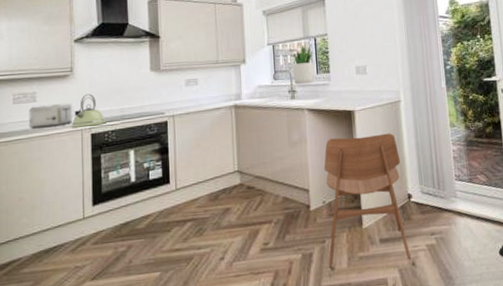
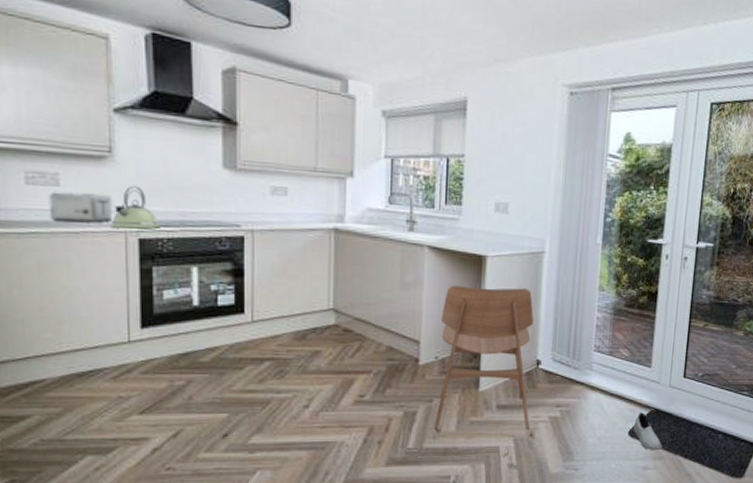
planter: present [293,43,315,85] -> none [414,162,443,215]

